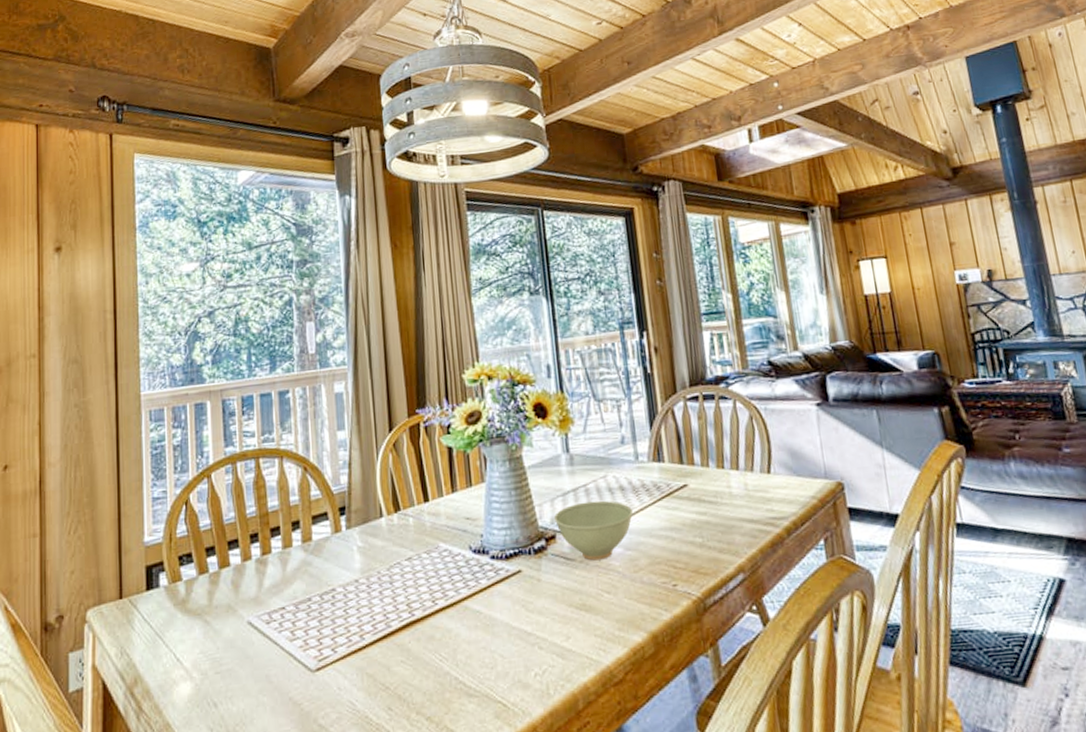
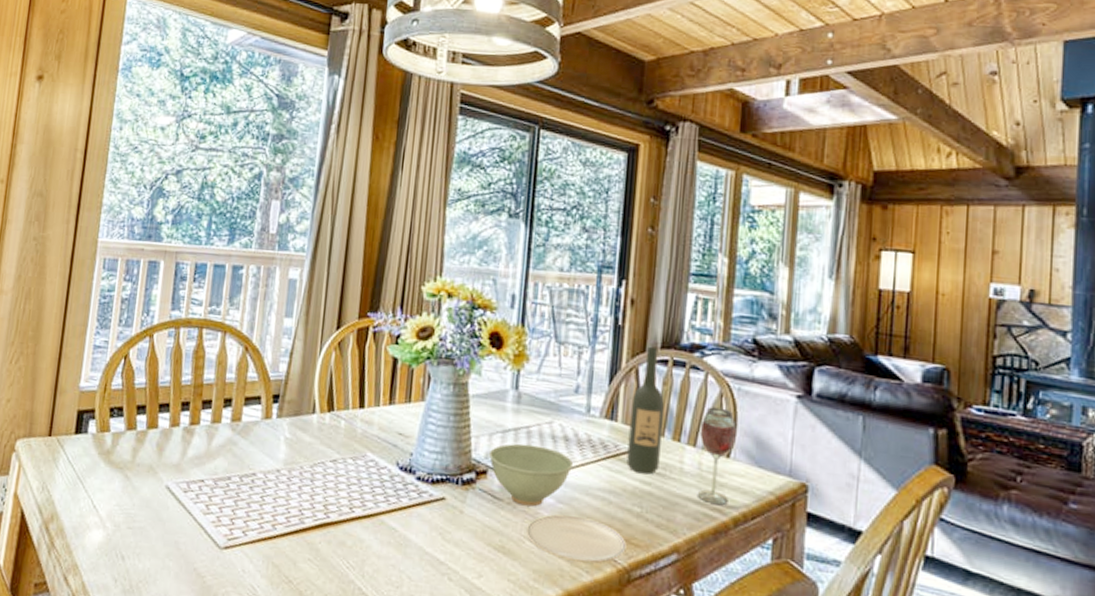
plate: none [601,558,697,603] -> present [525,514,627,564]
wine bottle: none [673,386,711,506] -> present [626,346,664,475]
wineglass: none [738,429,778,519] -> present [698,407,737,505]

